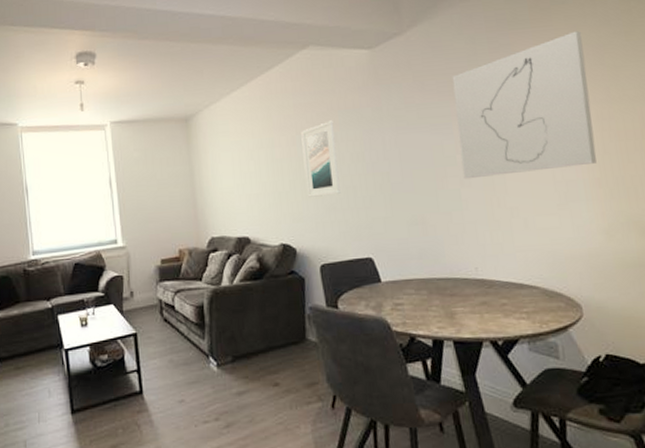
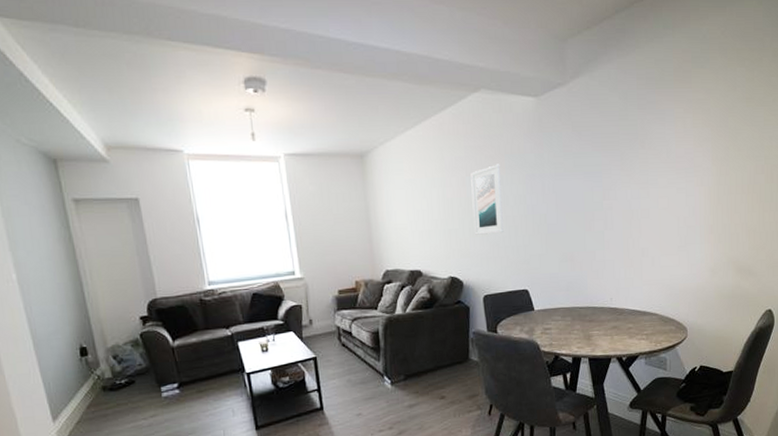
wall art: present [452,31,597,179] -> none [605,94,714,223]

